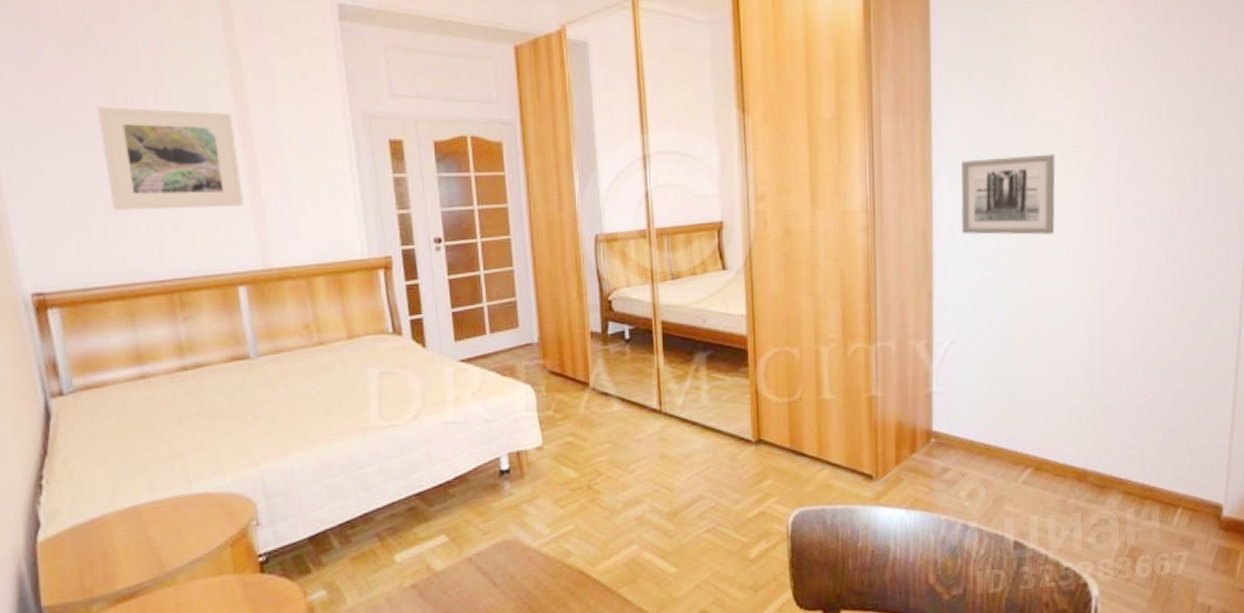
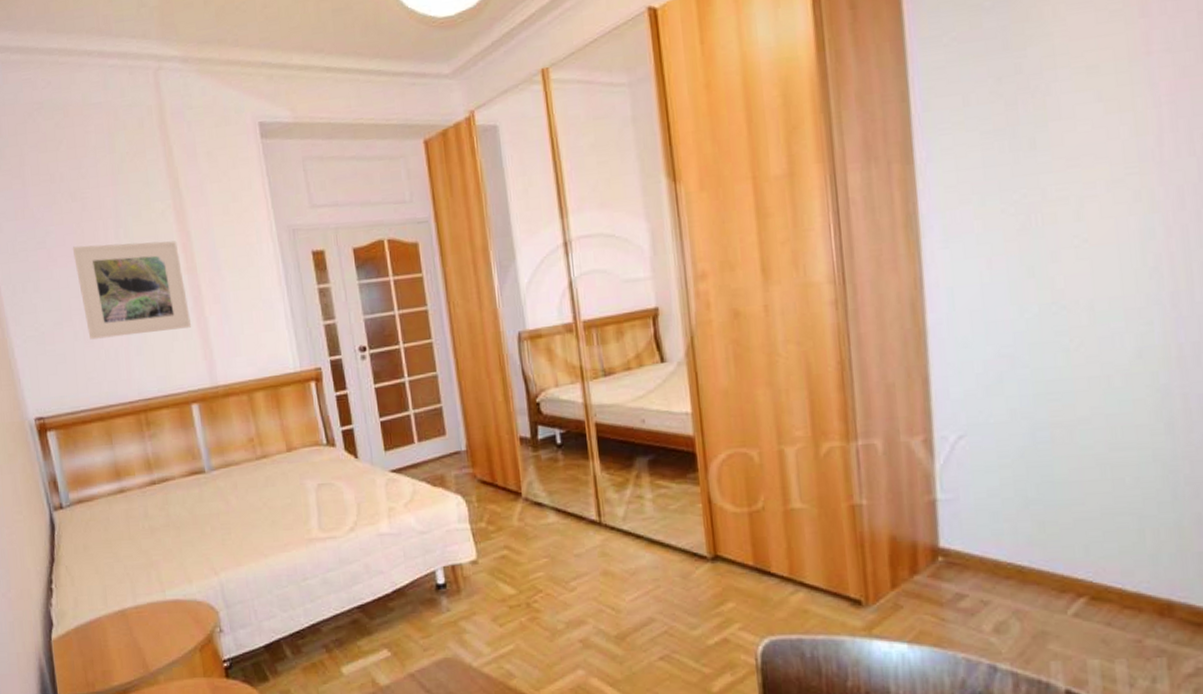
wall art: present [961,154,1055,235] -> none [959,186,1103,301]

